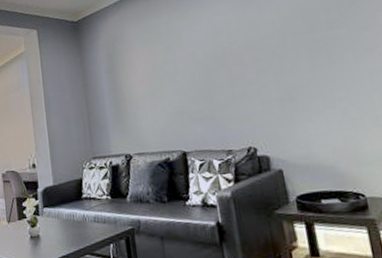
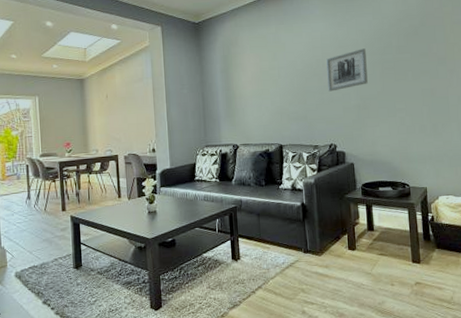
wall art: none [234,28,292,84] -> present [326,48,368,92]

